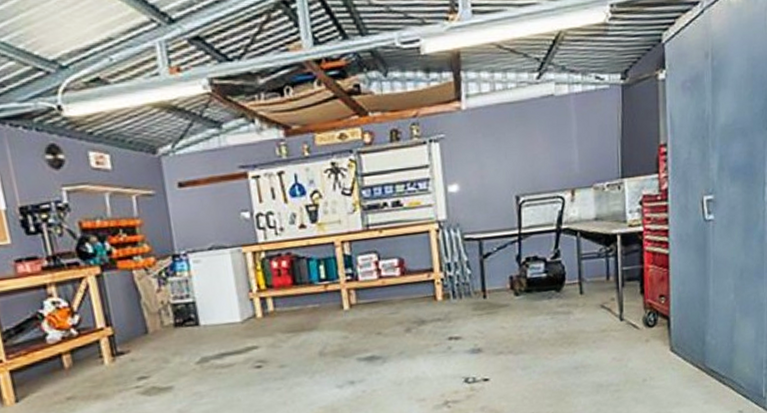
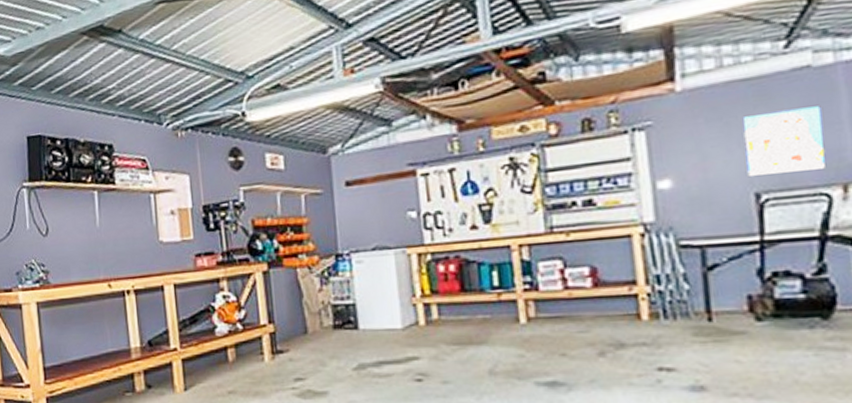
wall art: none [508,128,562,184] -> present [742,106,827,178]

